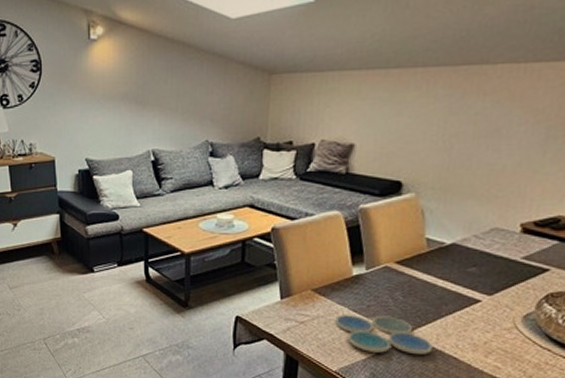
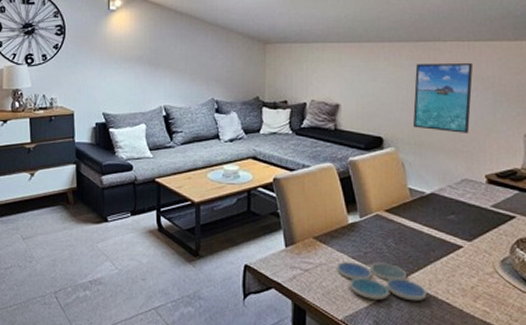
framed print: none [441,91,528,176] -> present [413,63,474,133]

